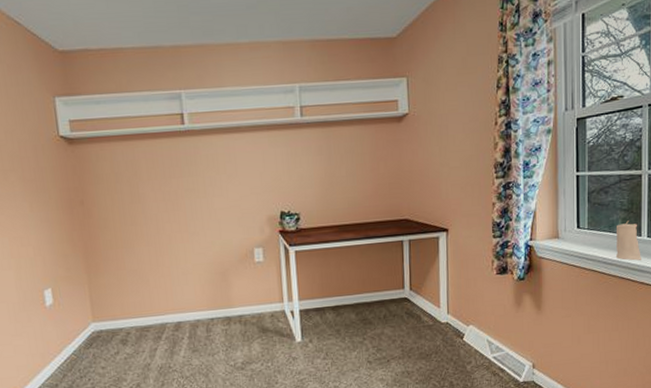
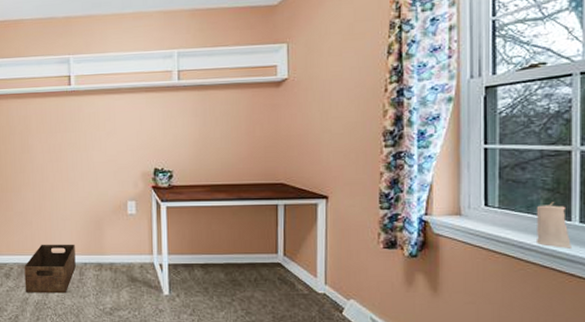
storage basket: none [143,299,202,358] -> present [24,244,76,294]

